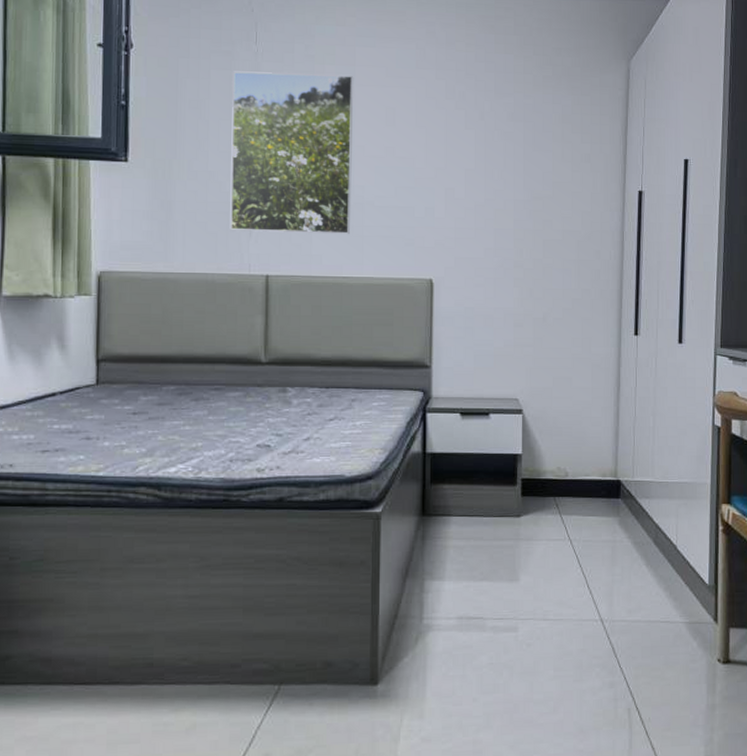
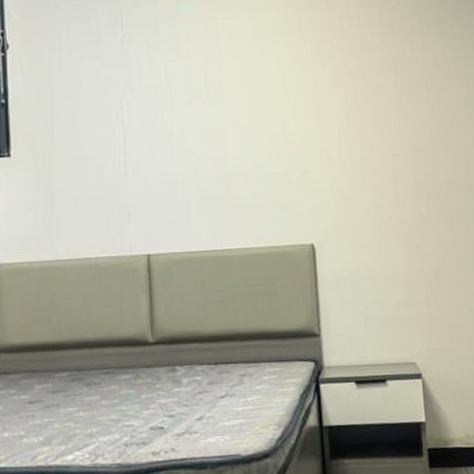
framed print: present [230,71,354,235] -> none [102,49,226,214]

